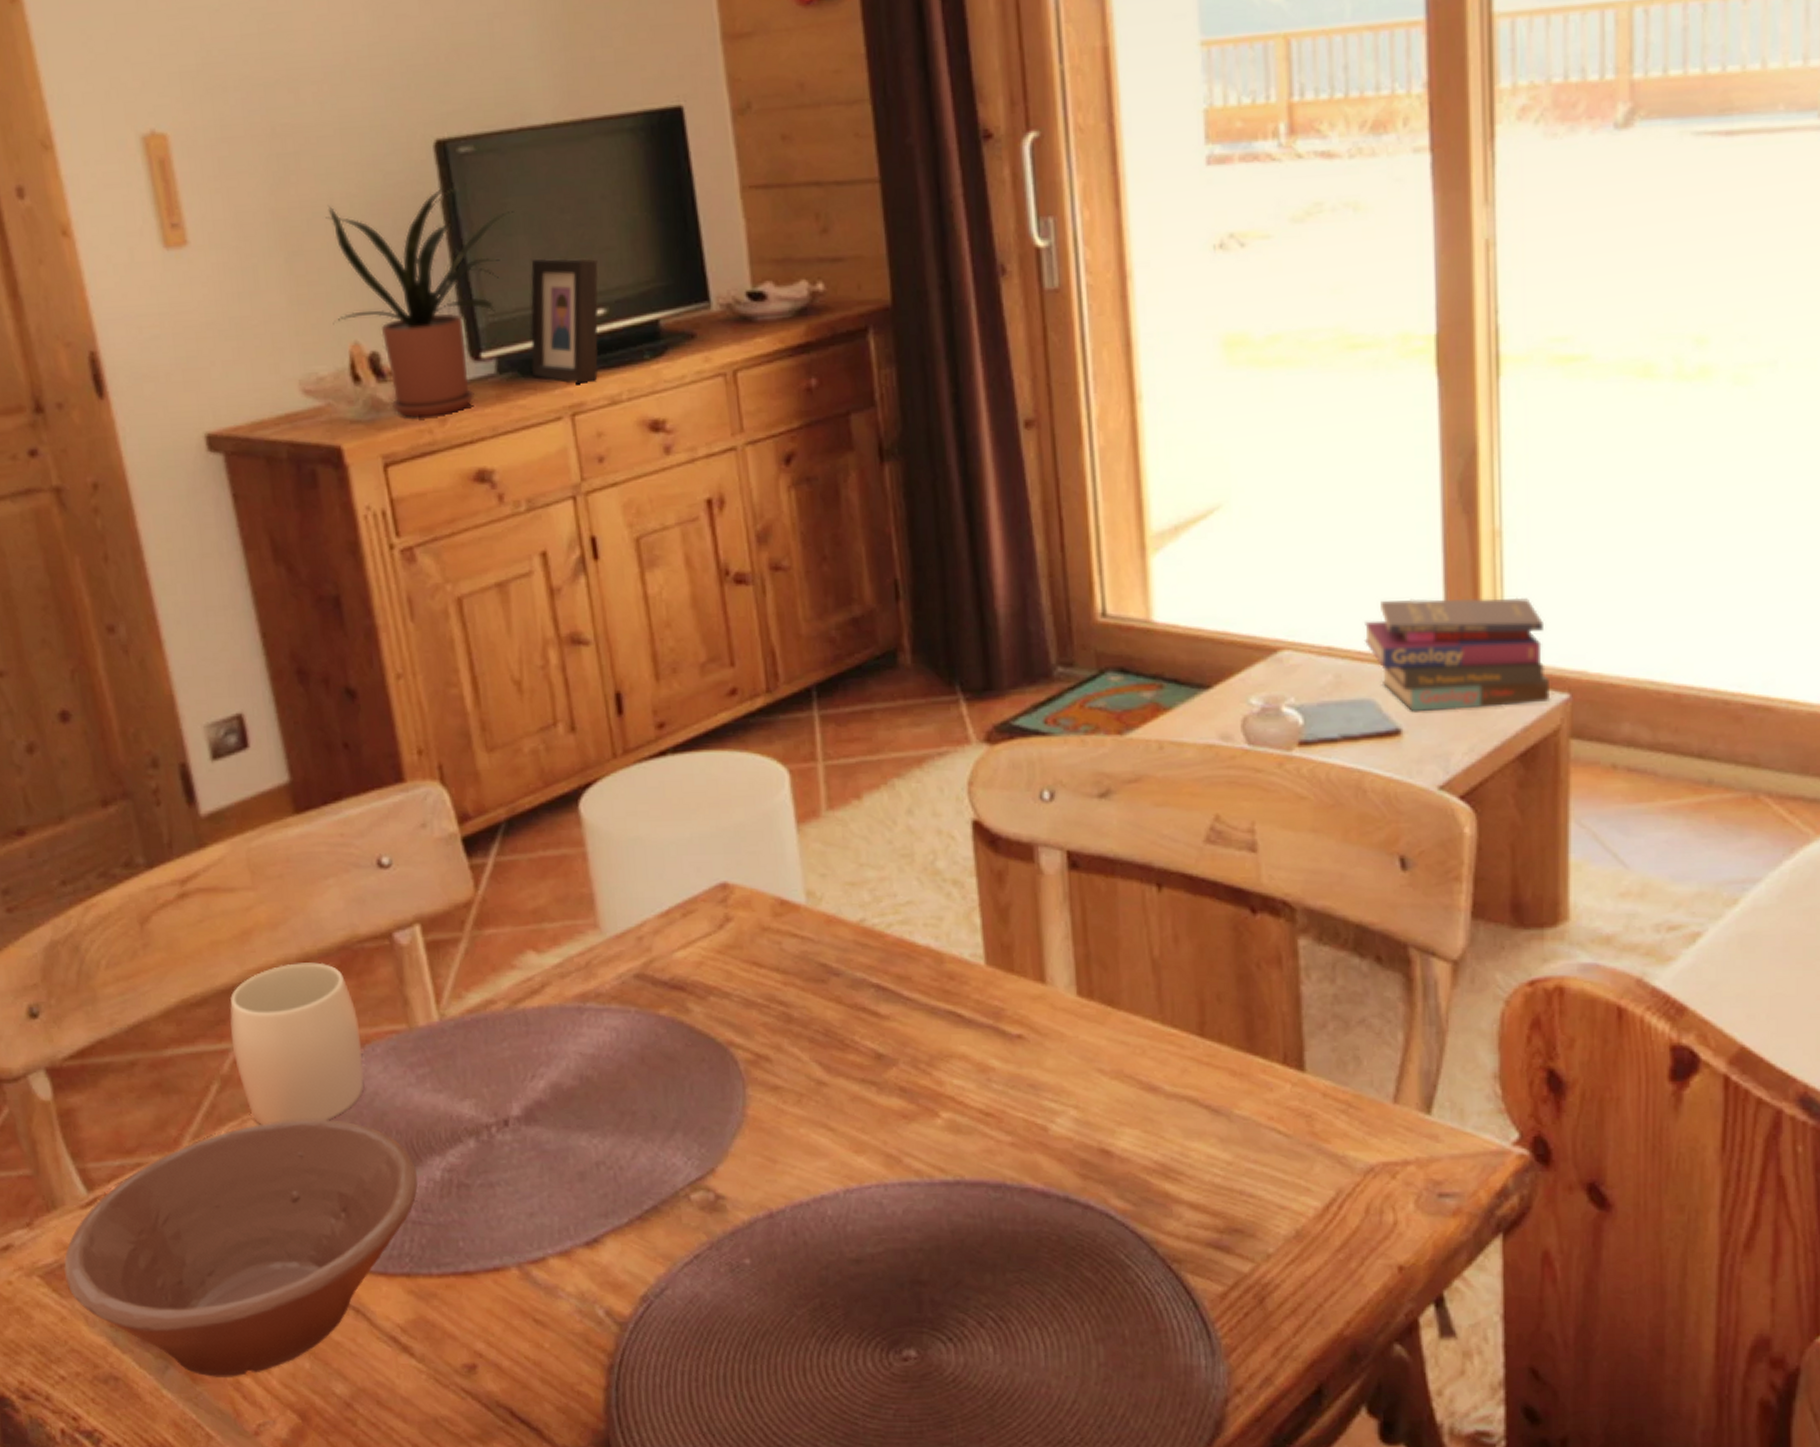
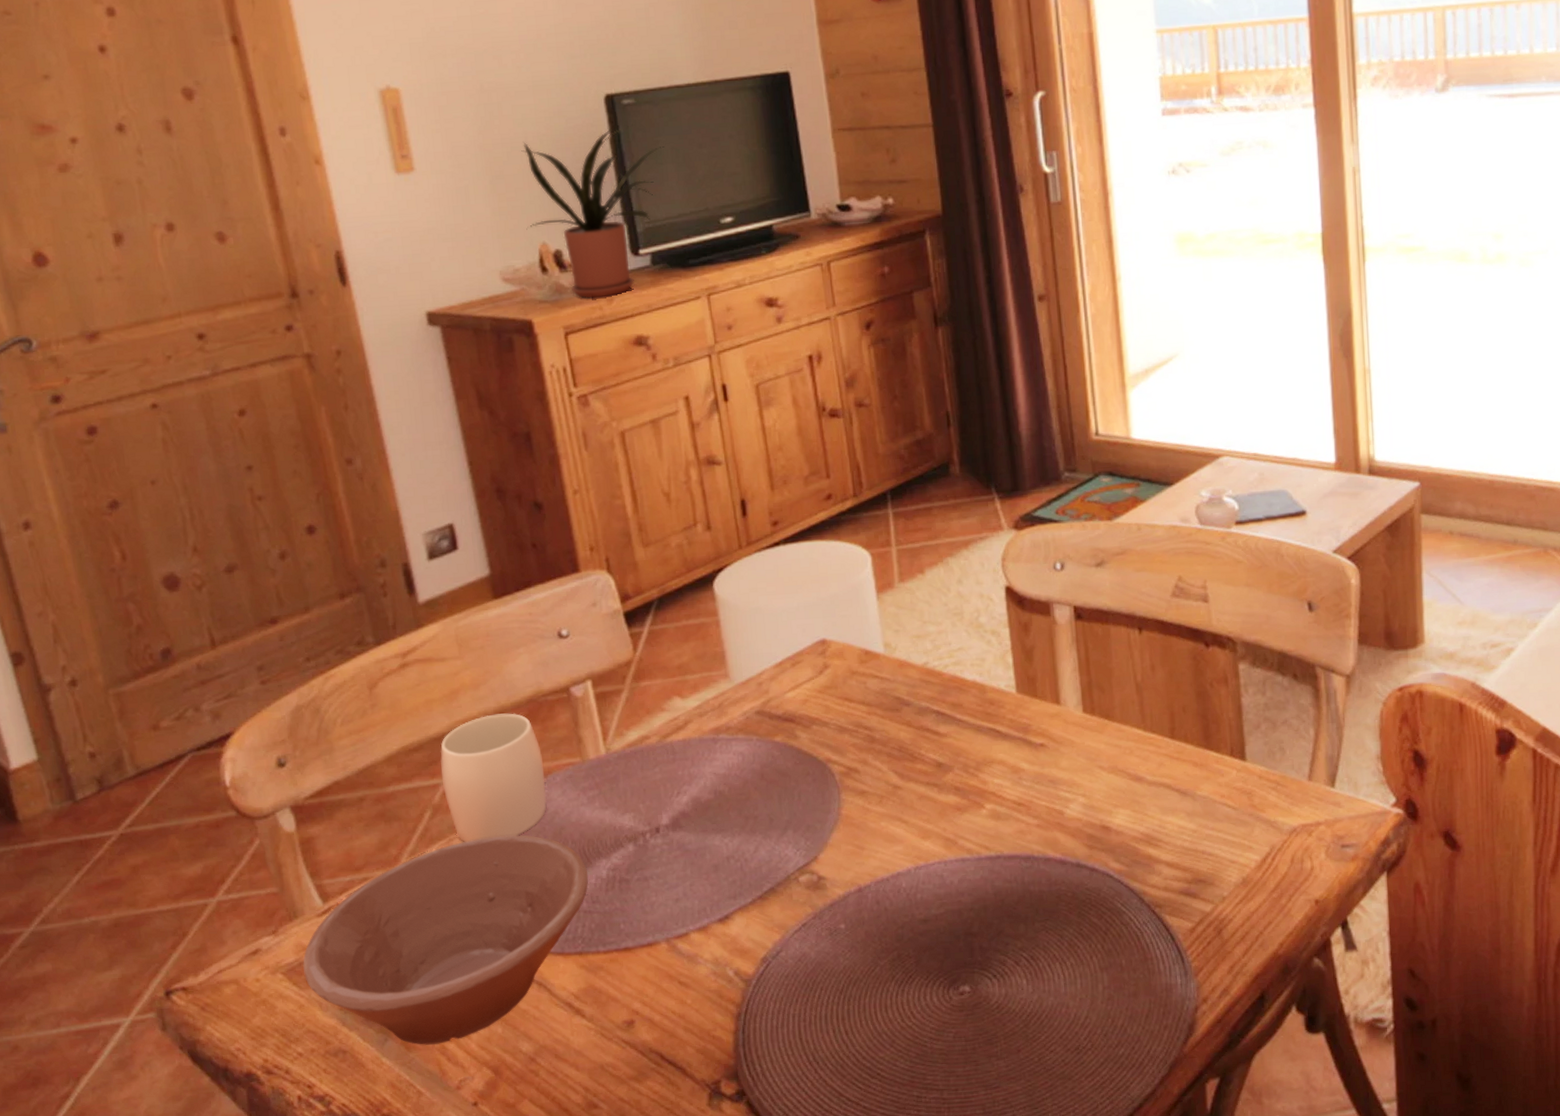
picture frame: present [531,258,599,384] -> none [677,180,728,272]
books: present [1364,597,1551,711] -> none [1278,415,1407,498]

